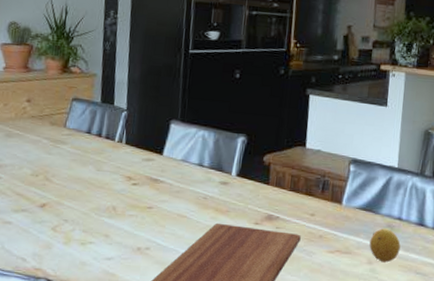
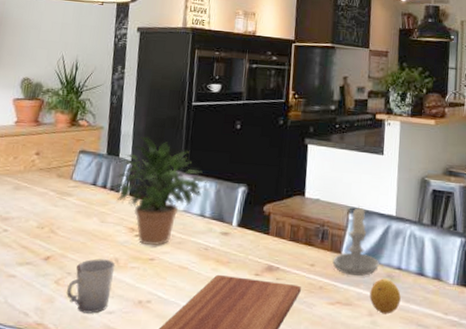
cup: none [64,206,113,260] -> present [66,259,116,314]
potted plant: none [102,84,207,195] -> present [107,136,209,246]
candle: none [333,157,380,226] -> present [332,206,379,277]

